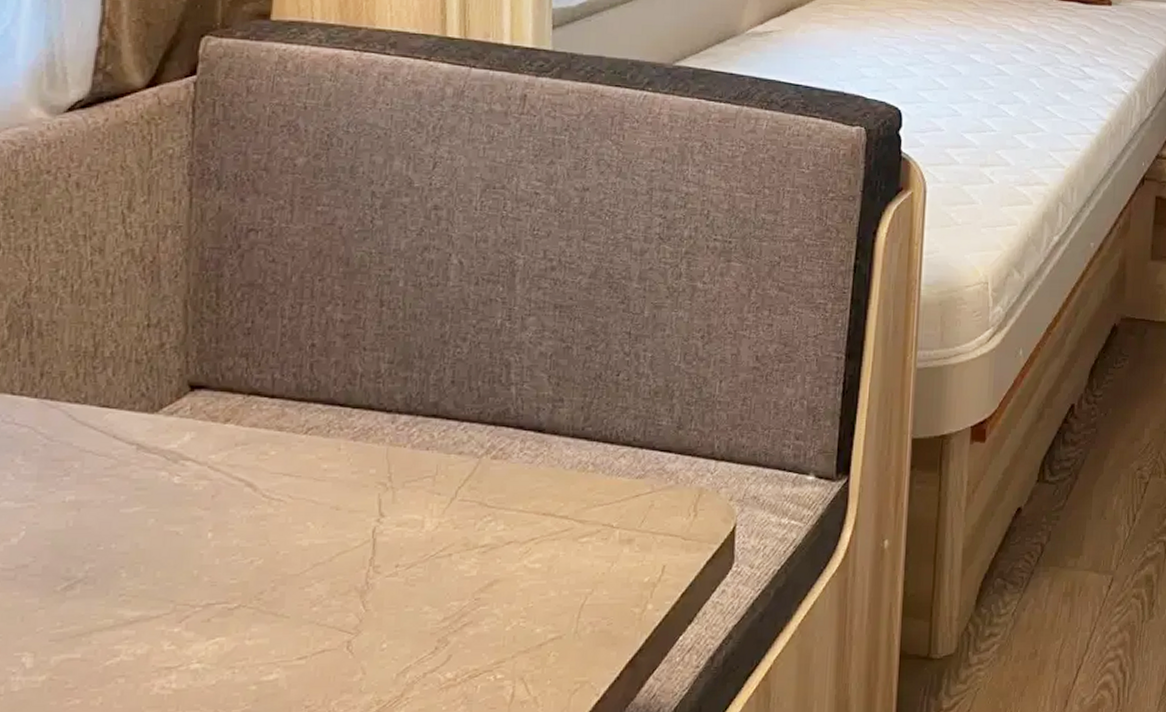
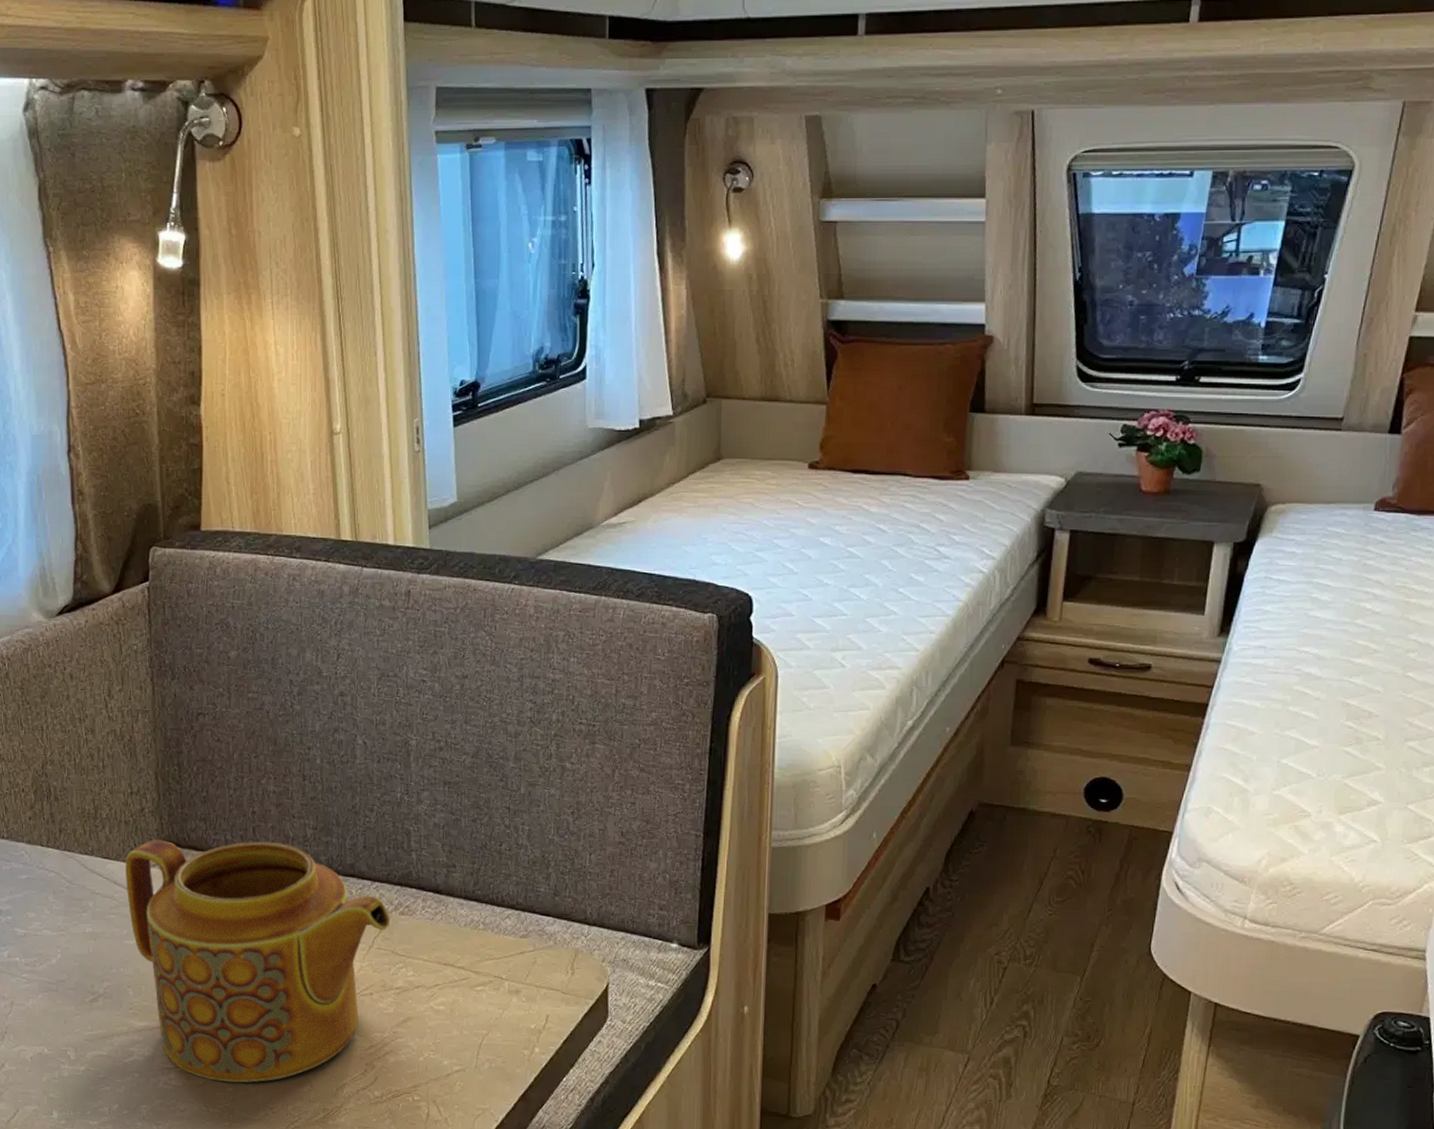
teapot: none [129,379,480,679] -> present [125,839,390,1083]

